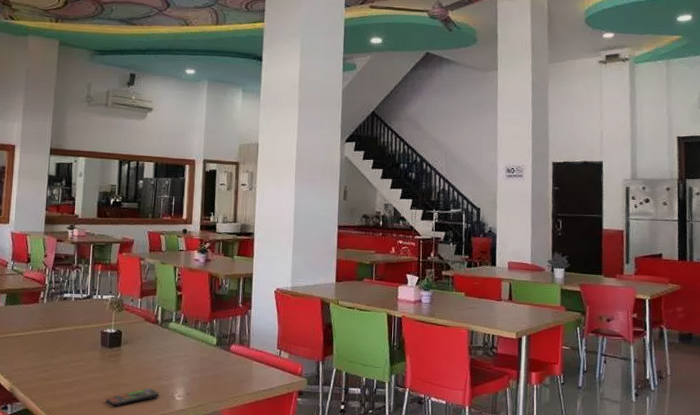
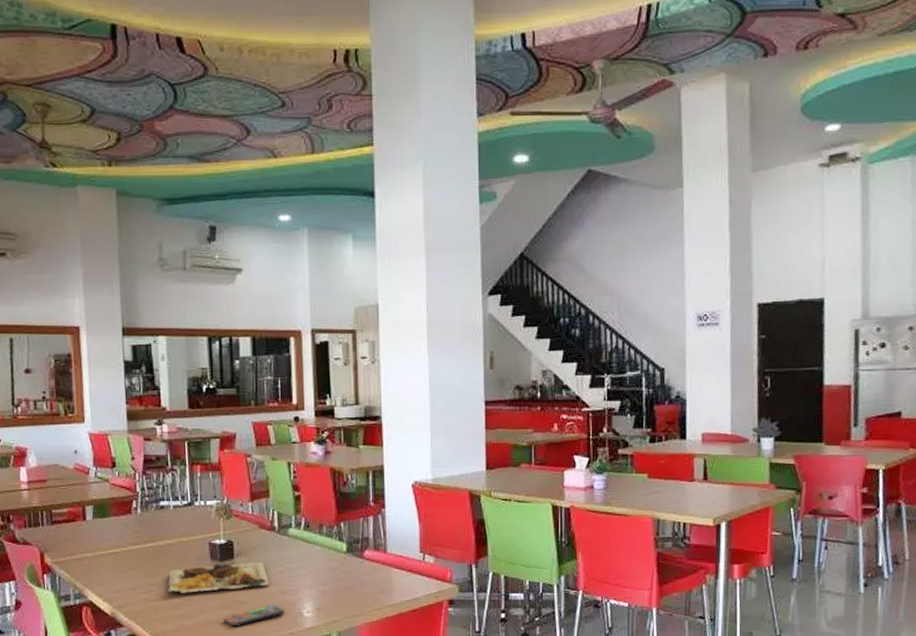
food plate: none [62,349,149,374] -> present [168,561,270,593]

